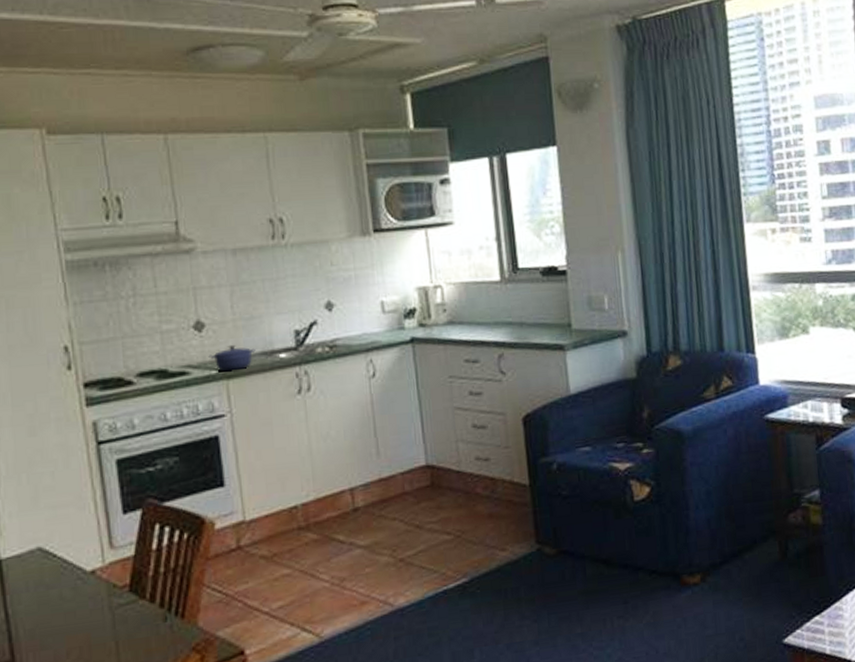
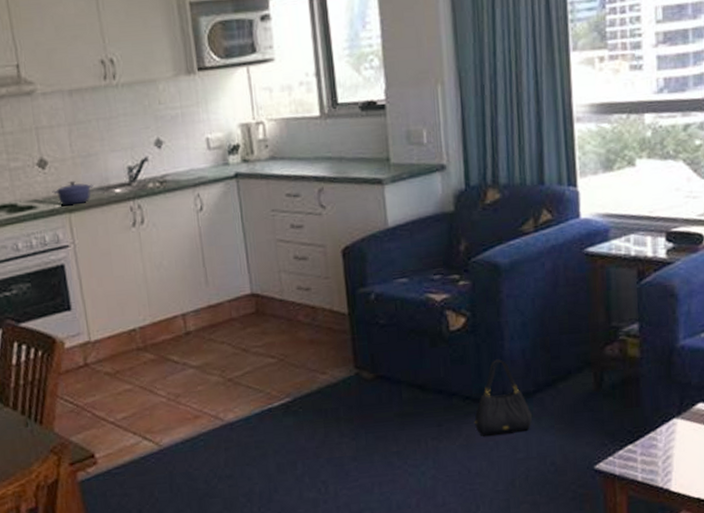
handbag: none [660,529,720,613] -> present [473,359,533,436]

